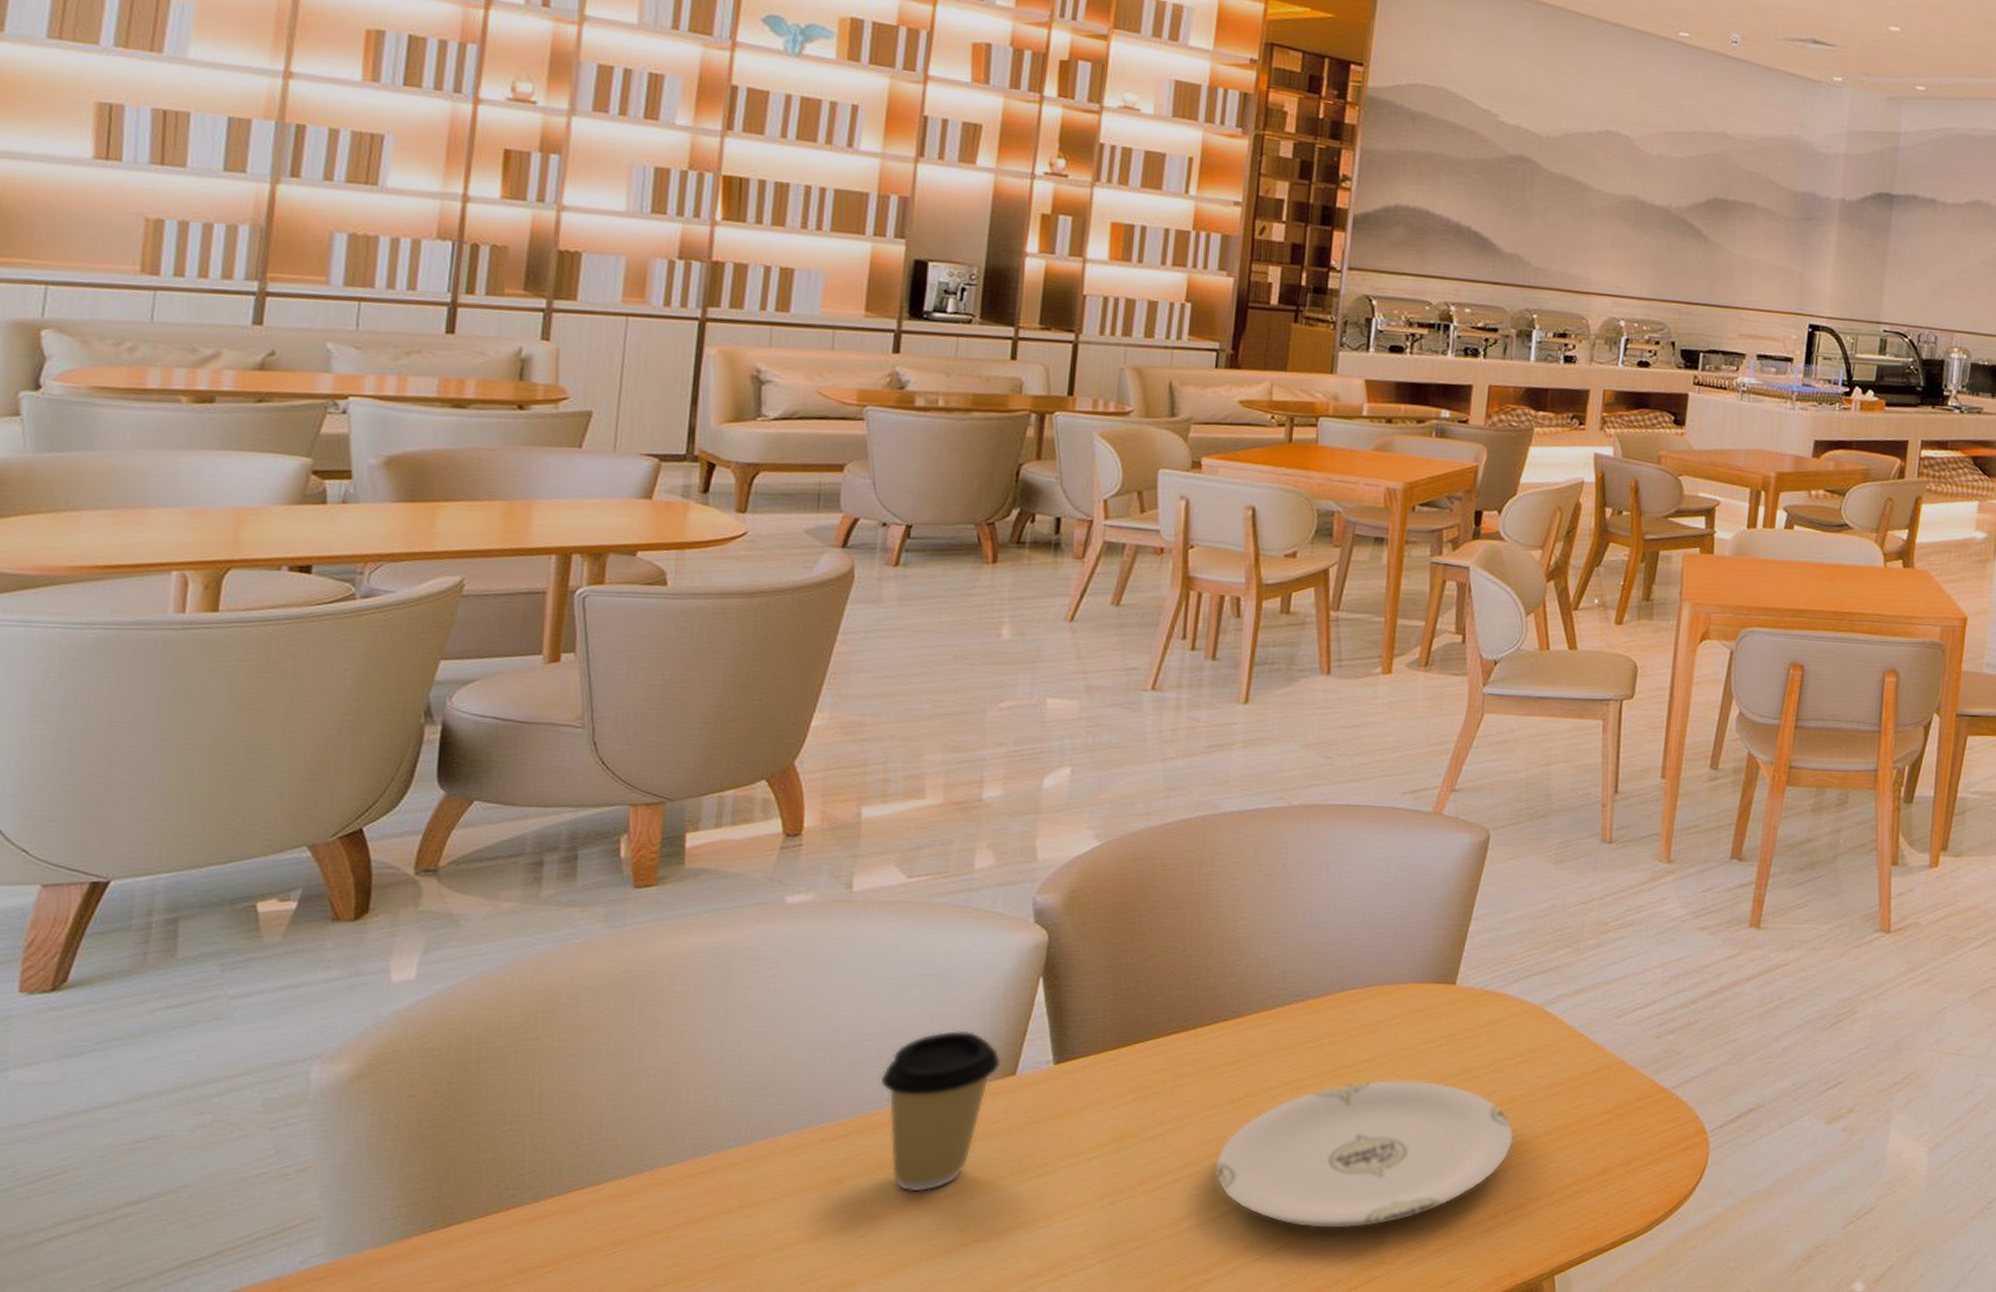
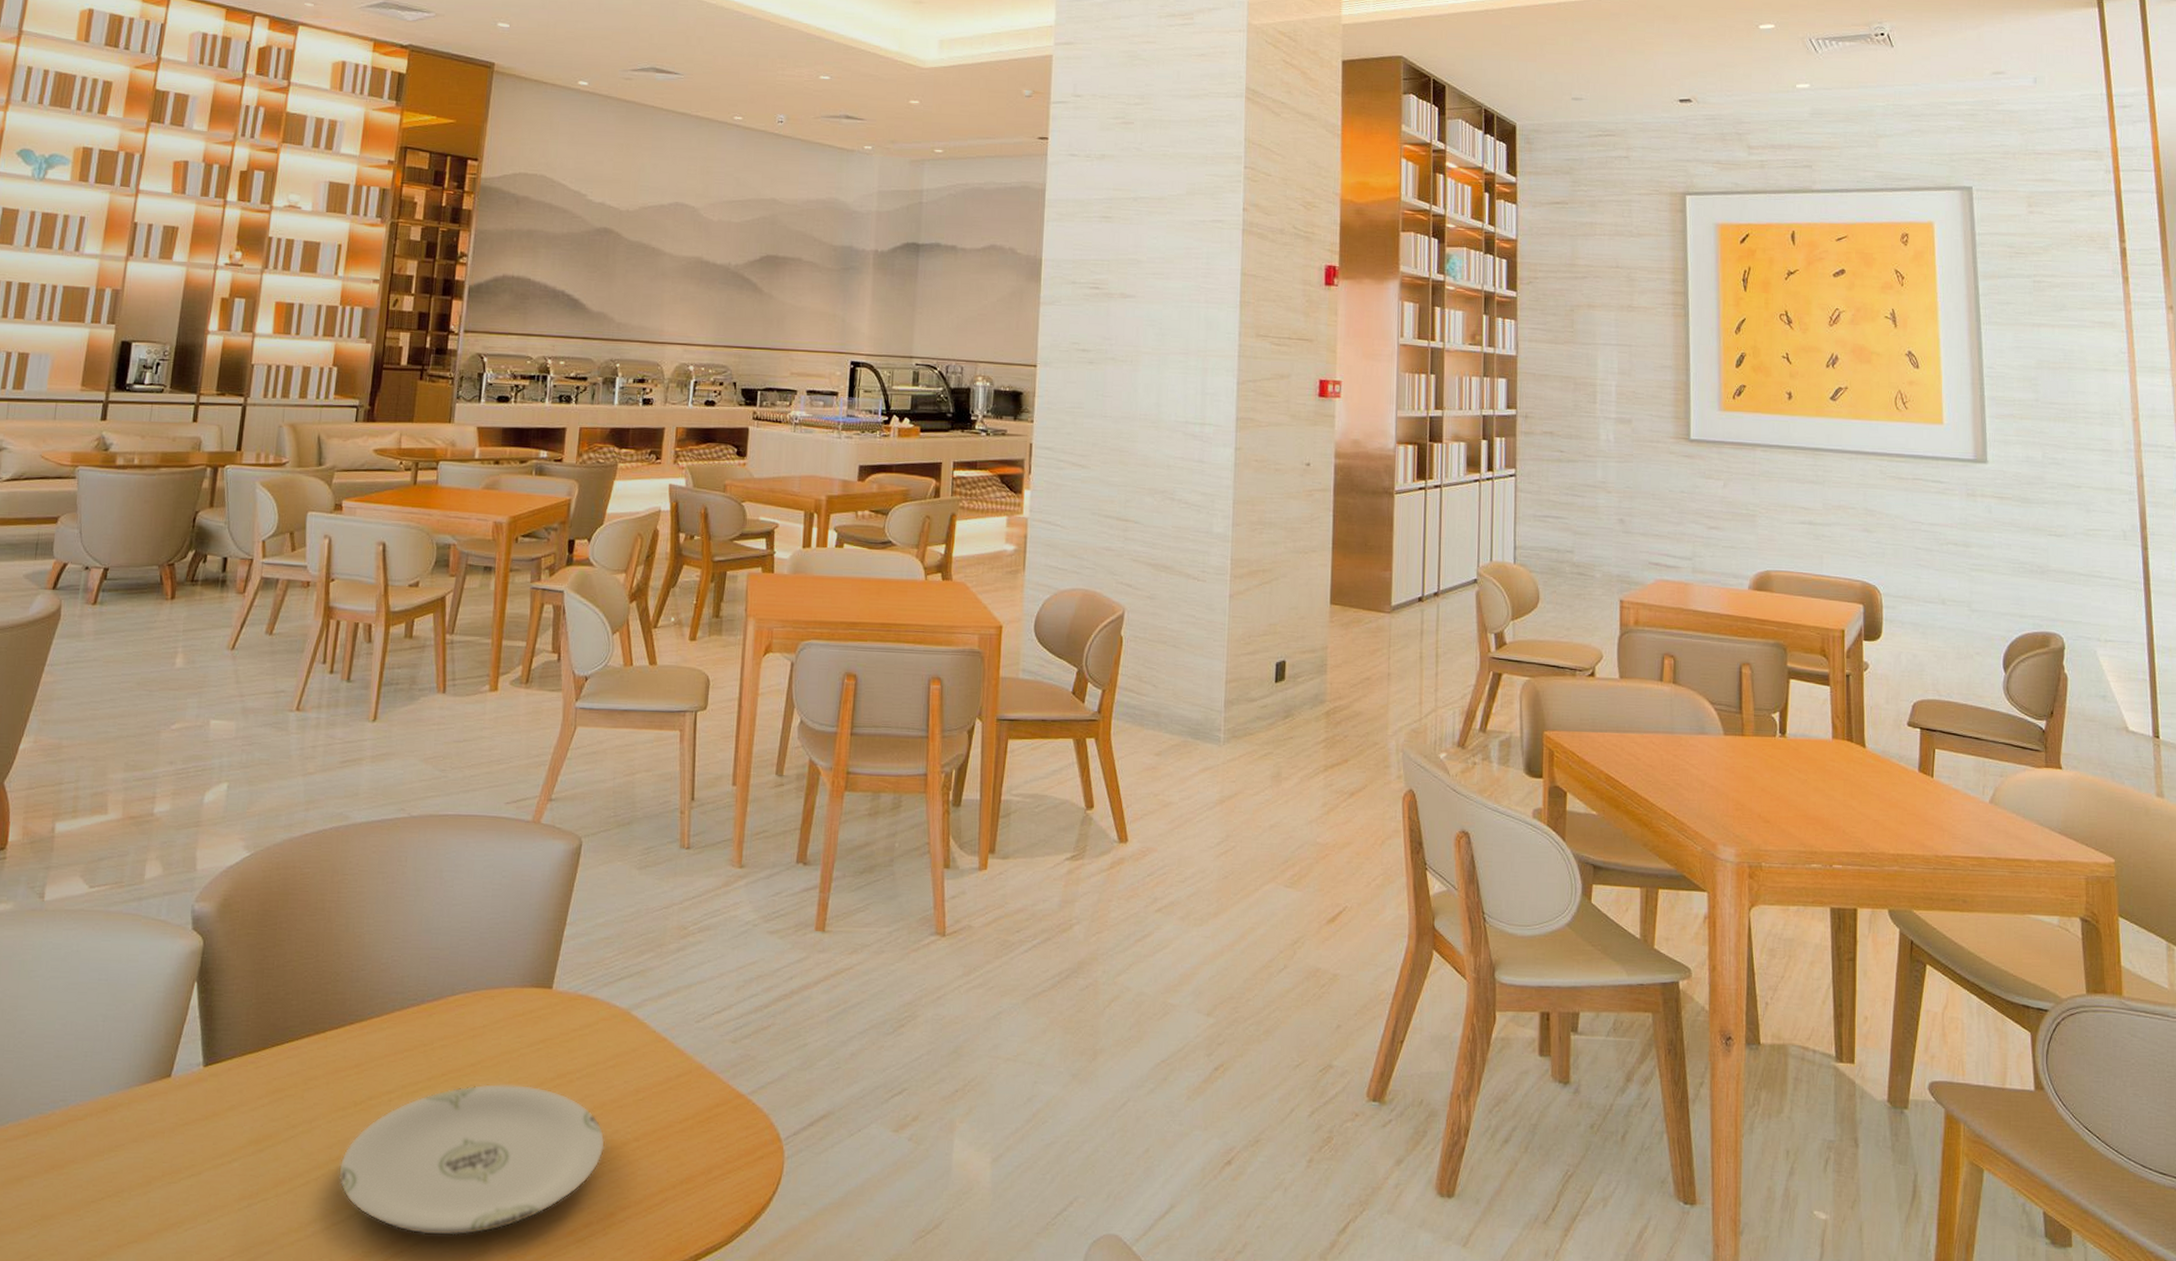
coffee cup: present [880,1030,1001,1192] -> none [57,1033,159,1192]

